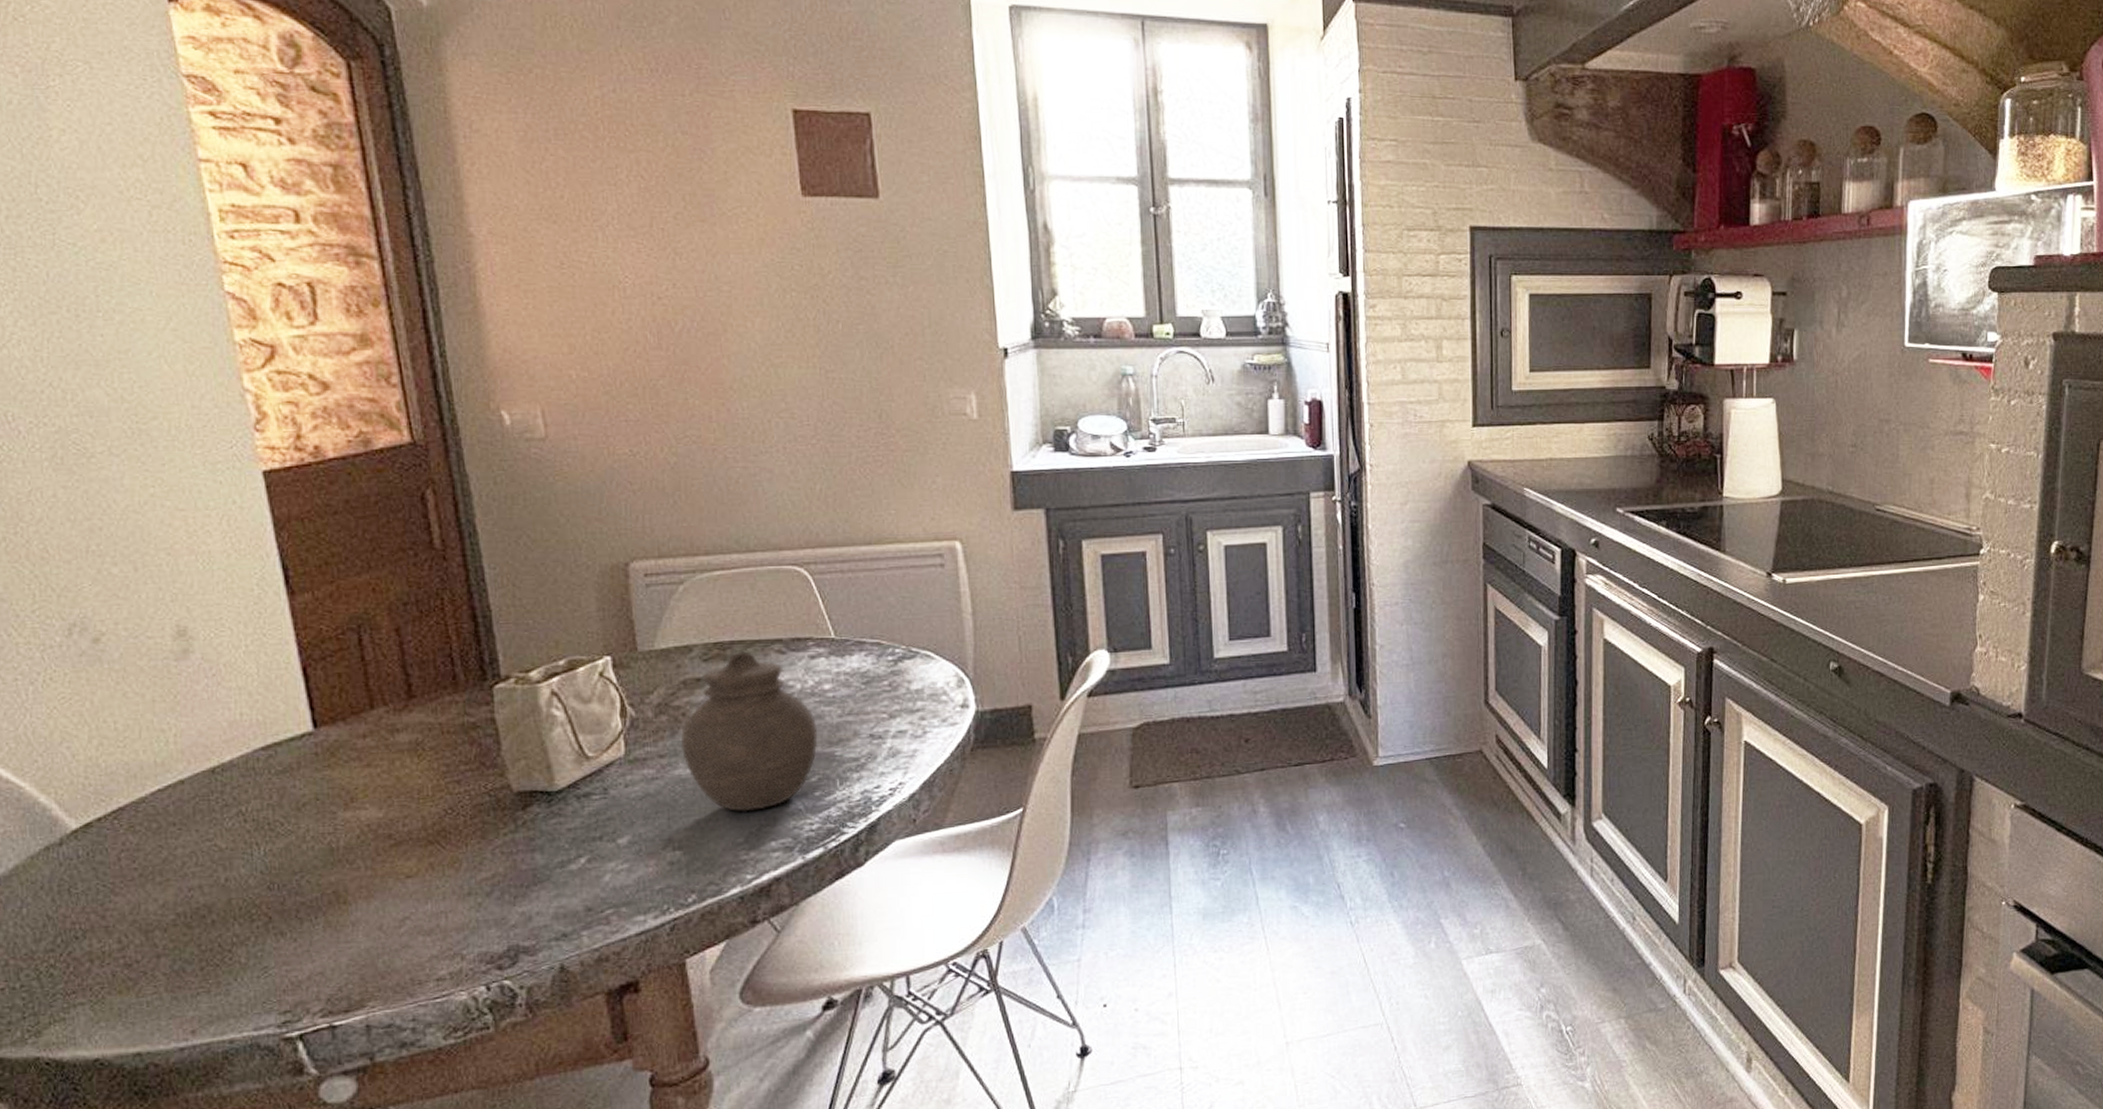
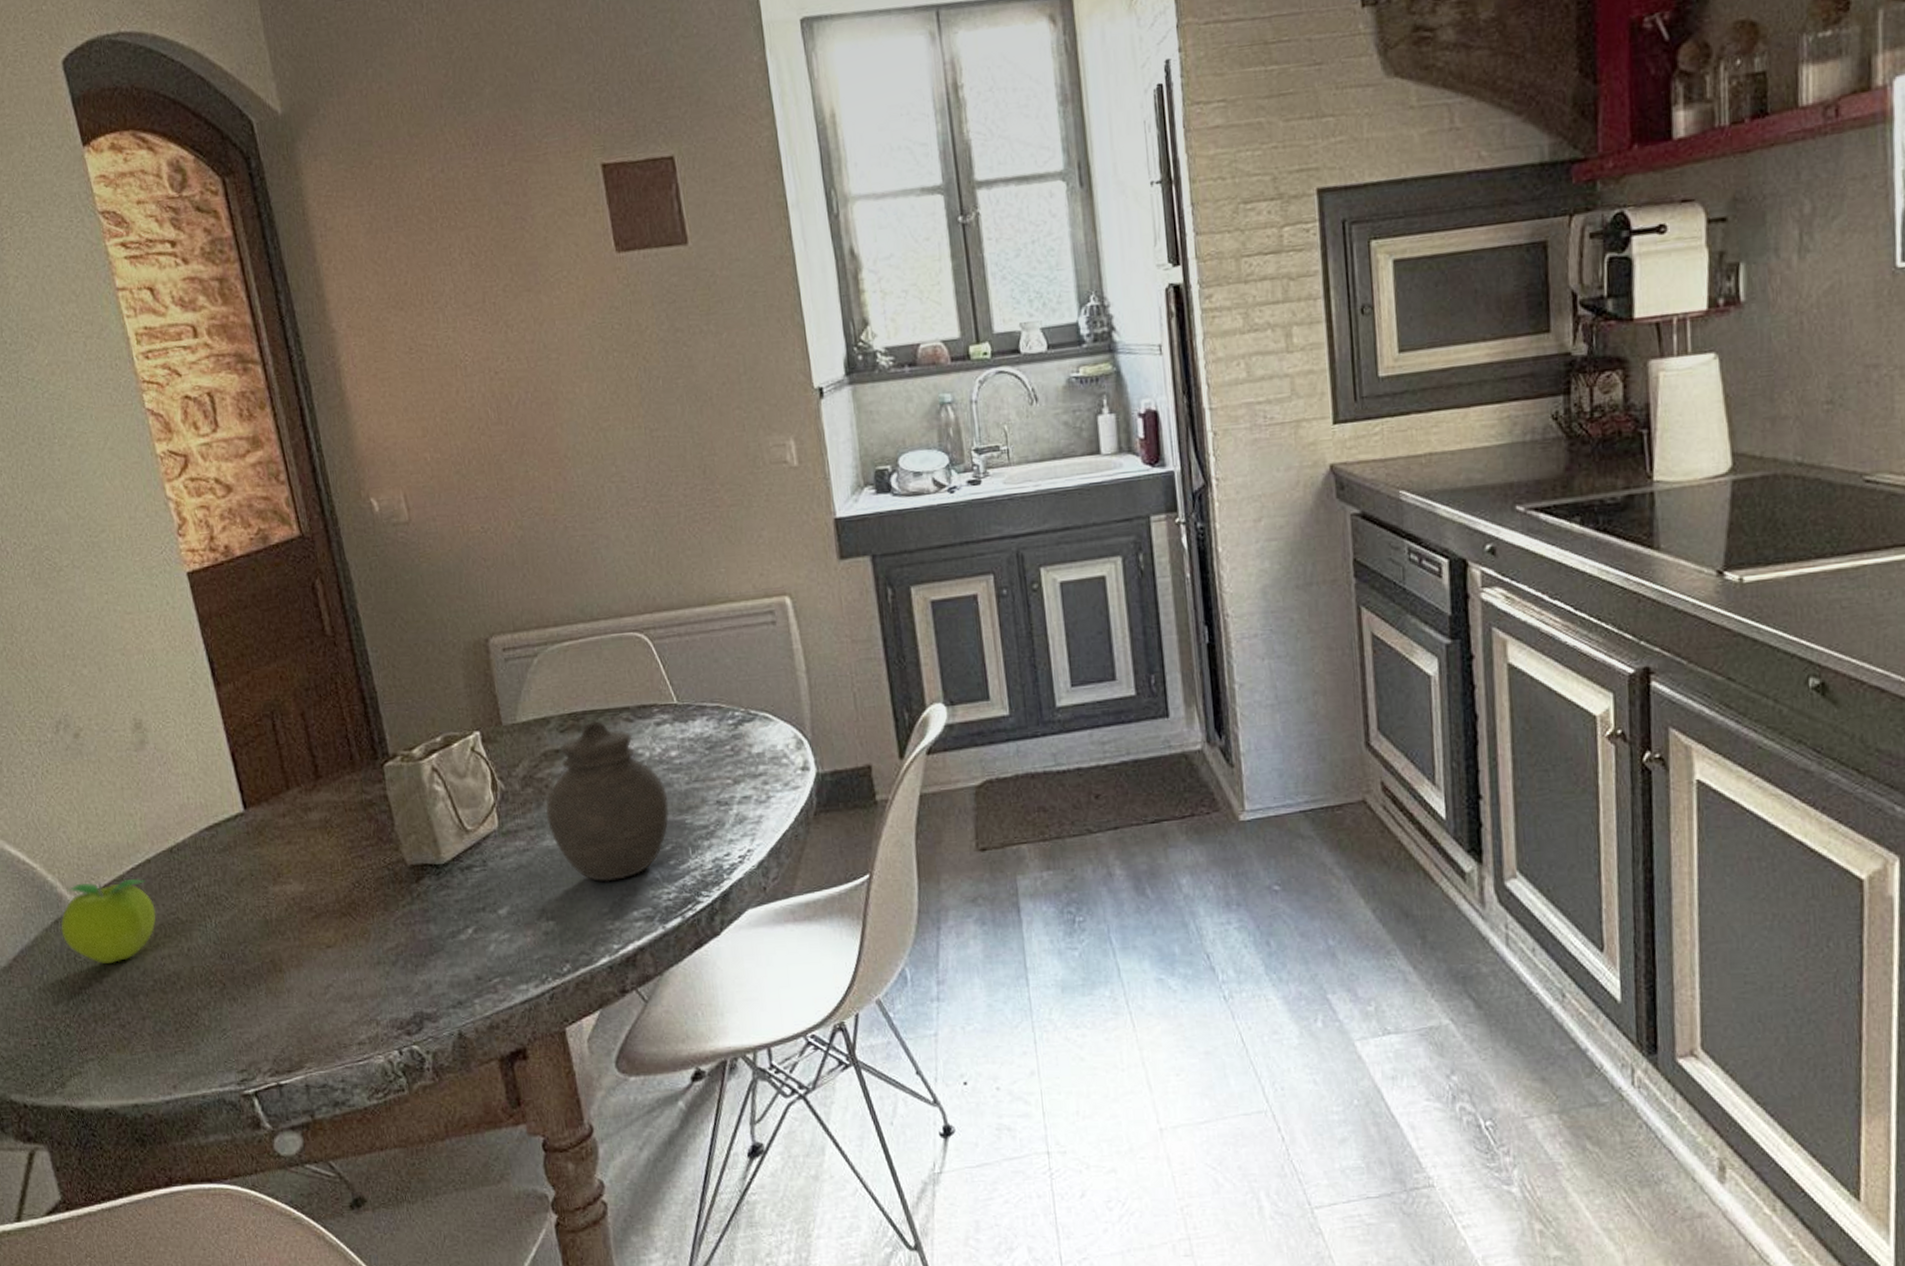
fruit: none [52,801,186,897] -> present [60,879,156,965]

